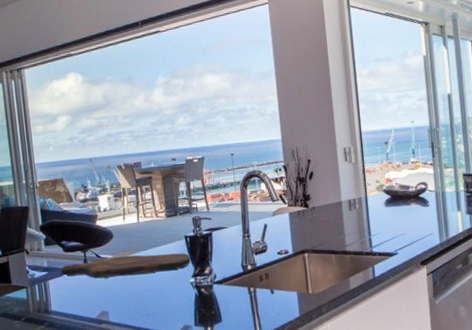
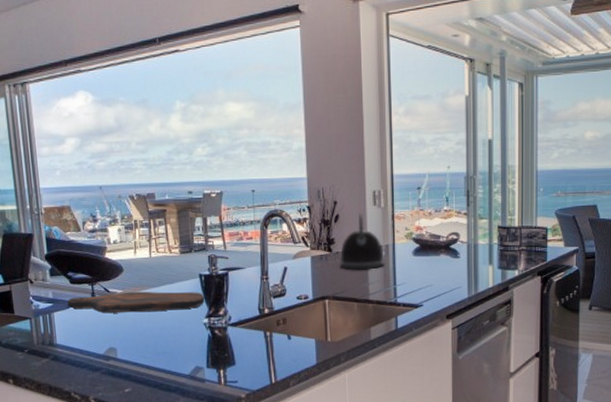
kettle: none [316,169,359,224] -> present [339,212,384,271]

